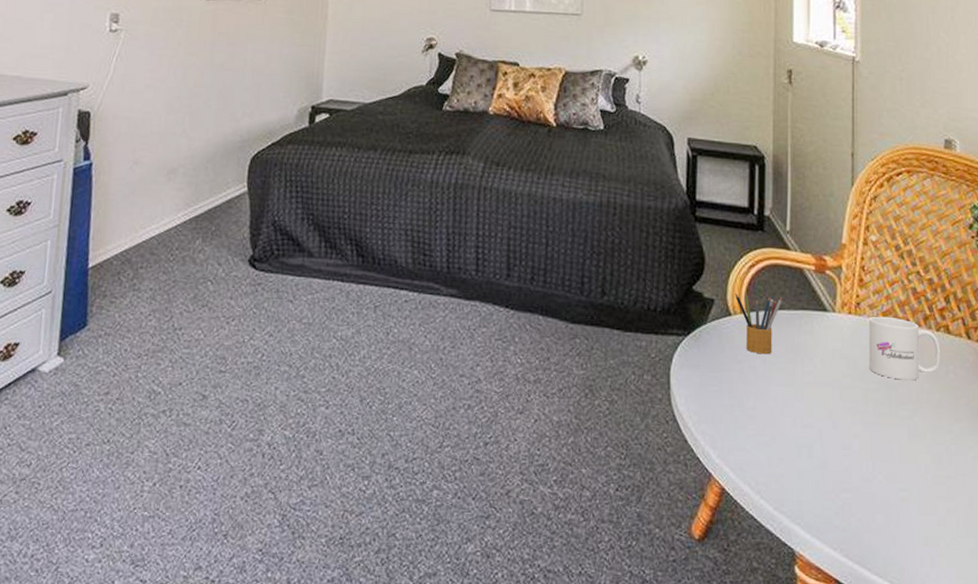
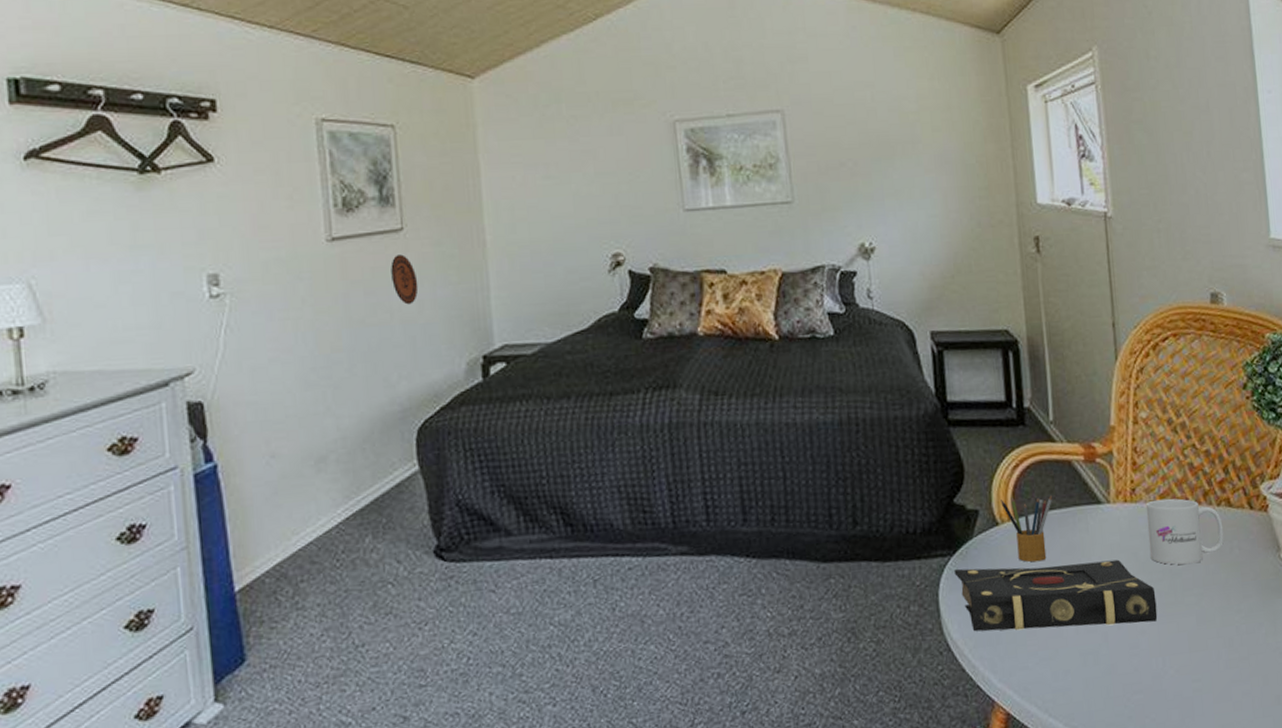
decorative plate: none [249,16,270,57] -> present [391,254,419,305]
book: none [687,348,871,428] -> present [954,559,1158,632]

